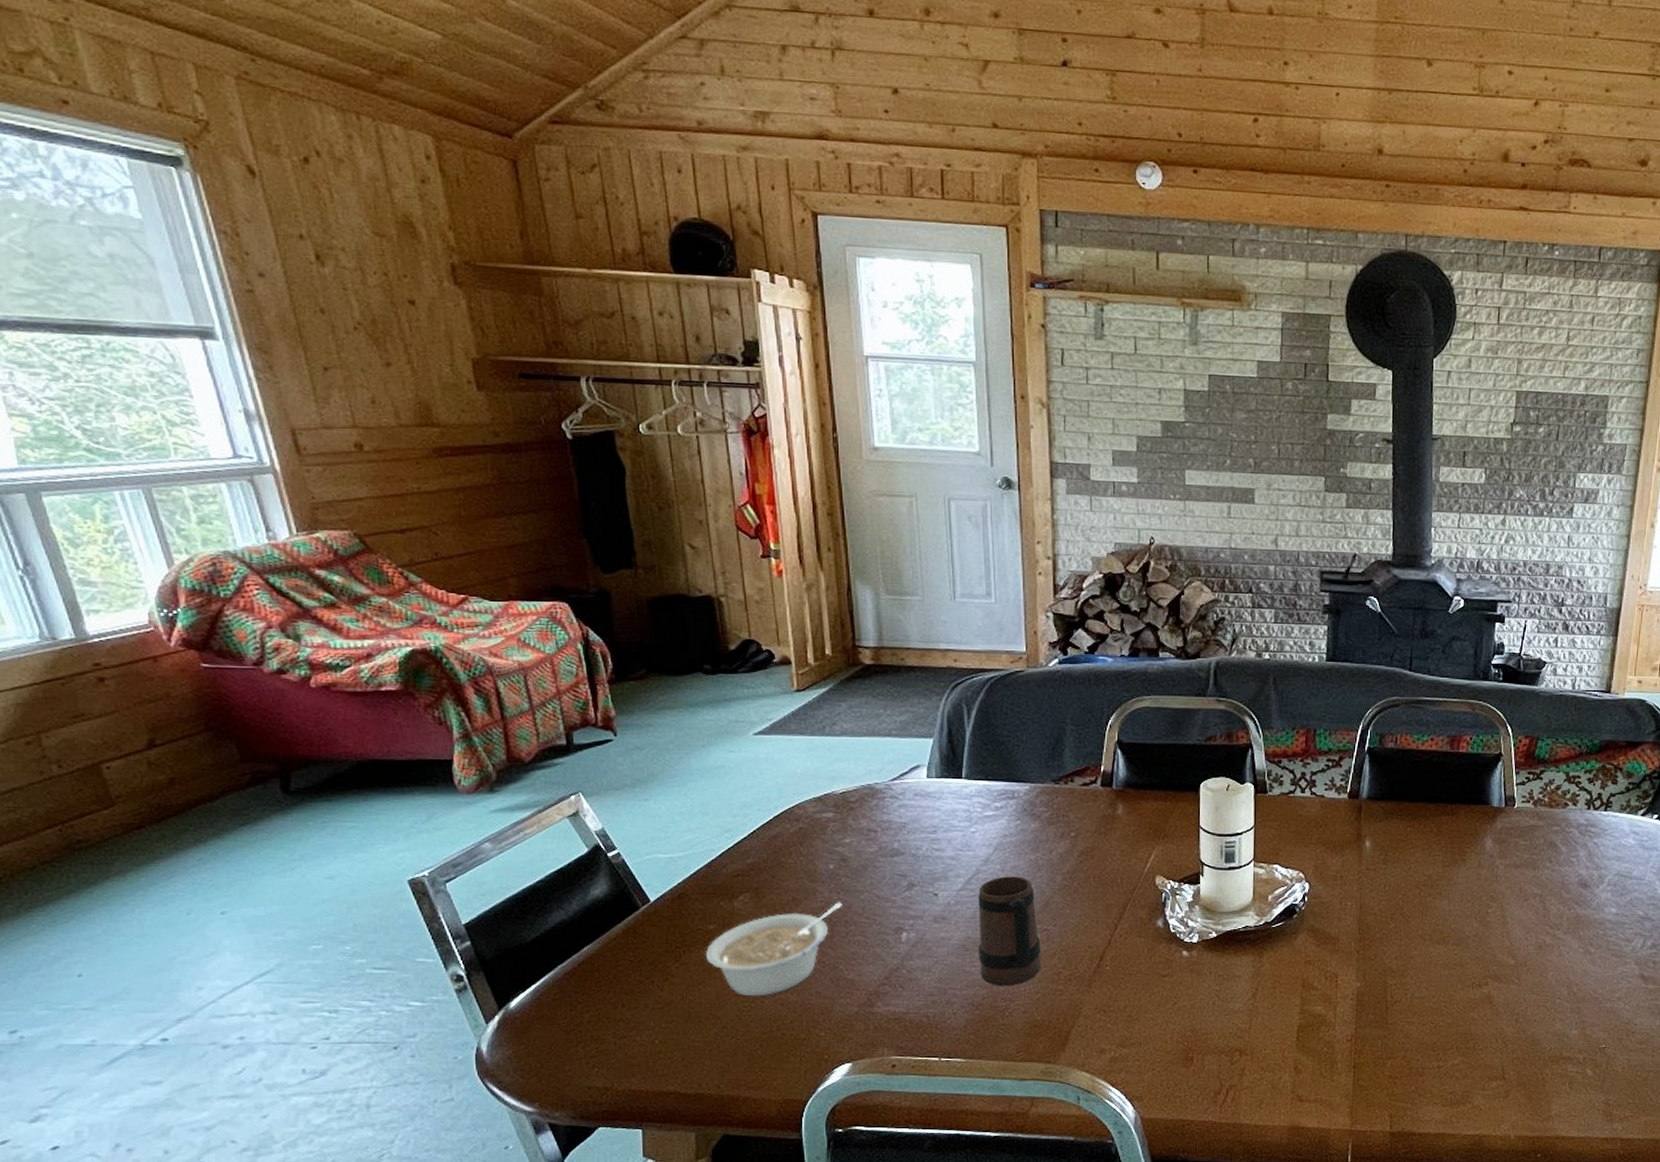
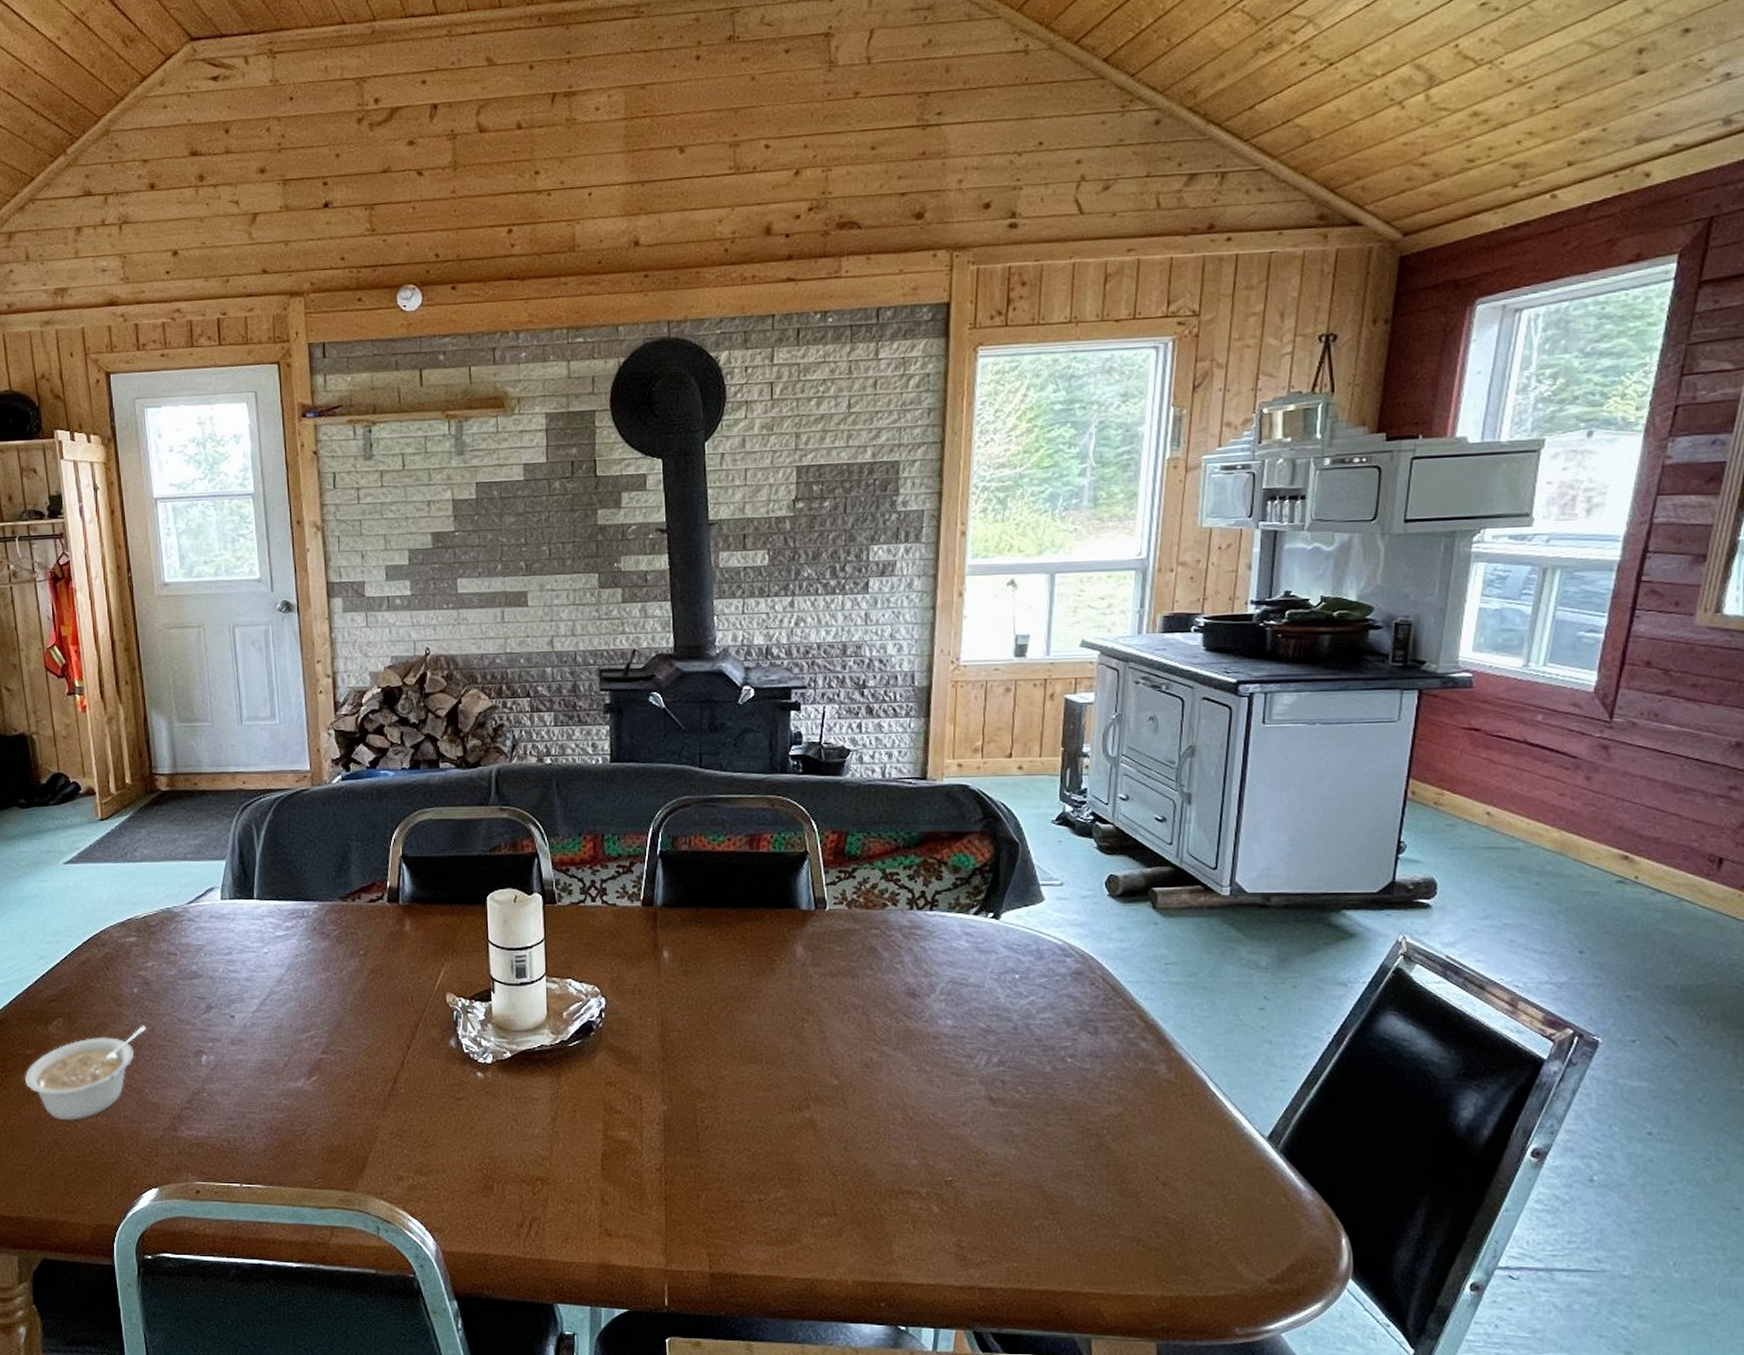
mug: present [978,876,1041,986] -> none [273,997,336,1110]

